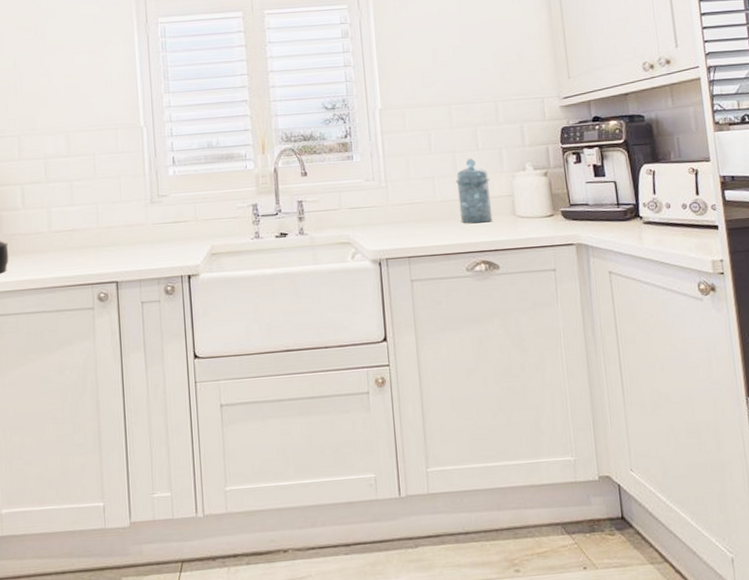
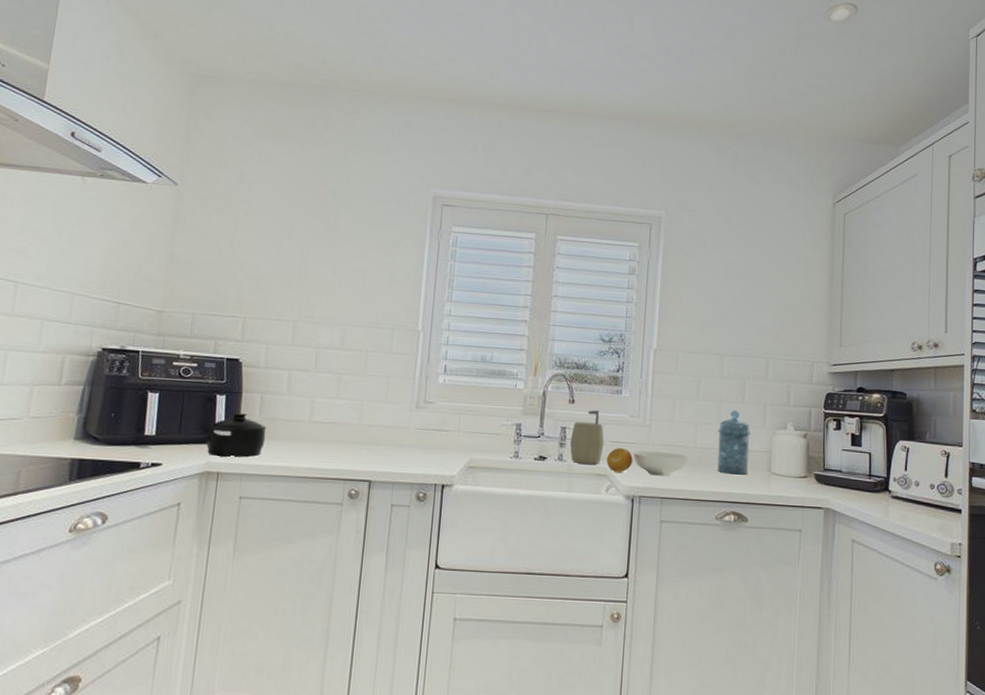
soap dispenser: none [309,179,343,235] -> present [570,410,604,465]
fruit: none [348,213,374,239] -> present [606,448,633,473]
bowl: none [373,210,429,236] -> present [633,451,688,476]

